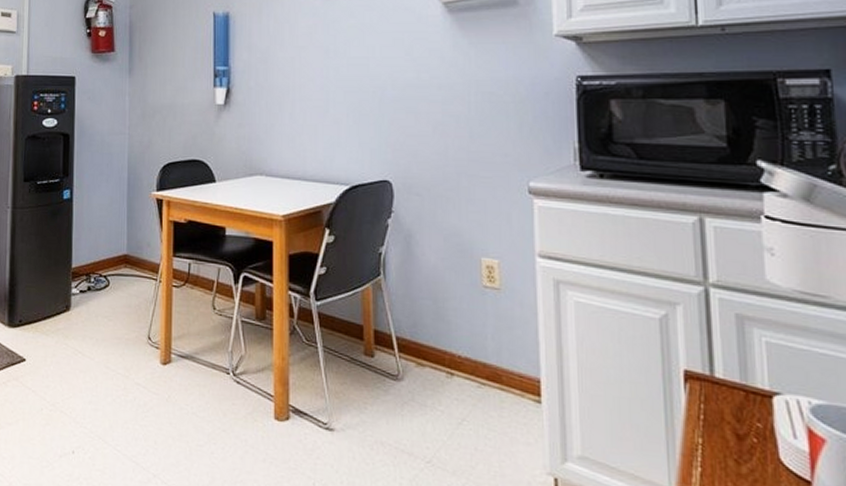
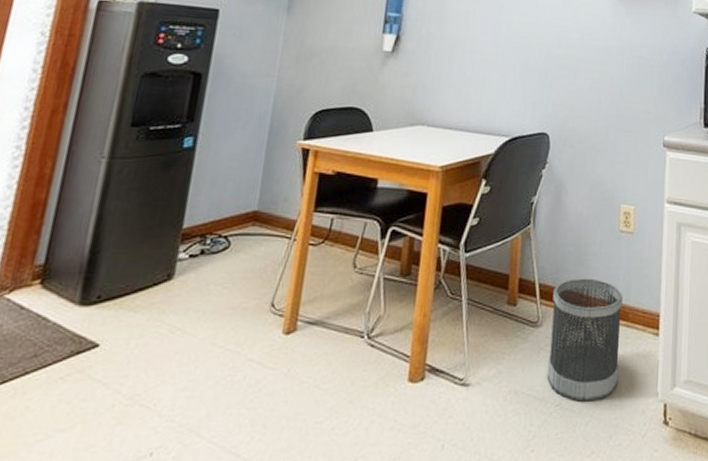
wastebasket: none [412,334,496,464] -> present [546,278,623,402]

